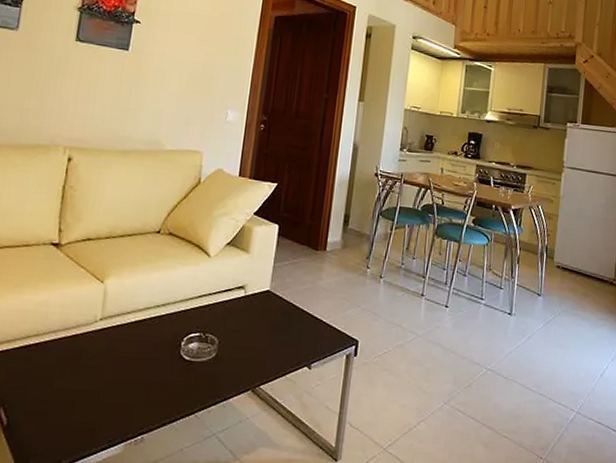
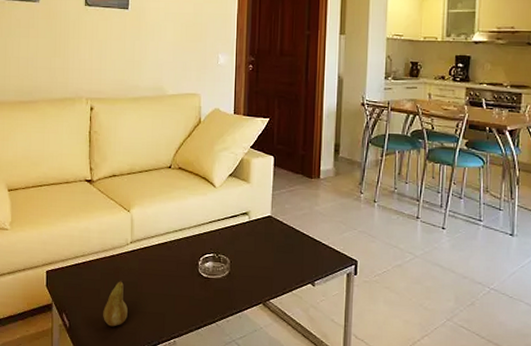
fruit: none [53,366,88,423] -> present [103,281,128,327]

